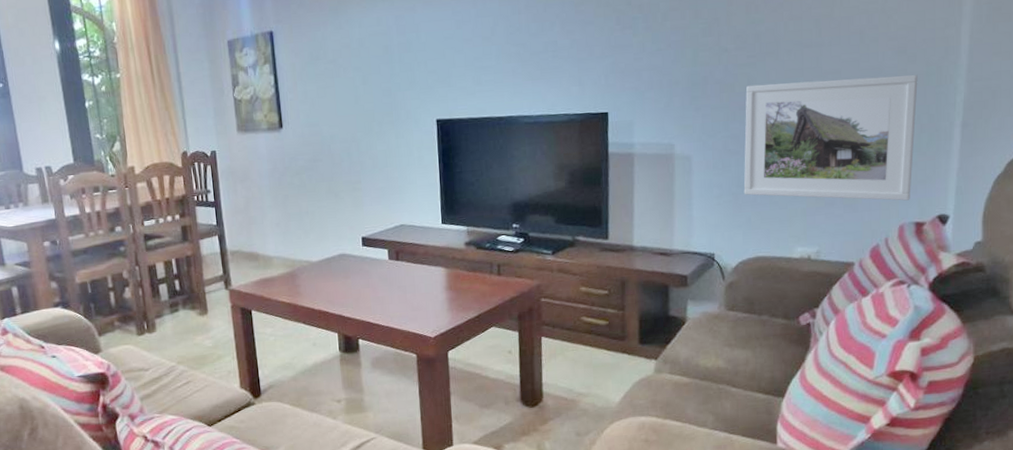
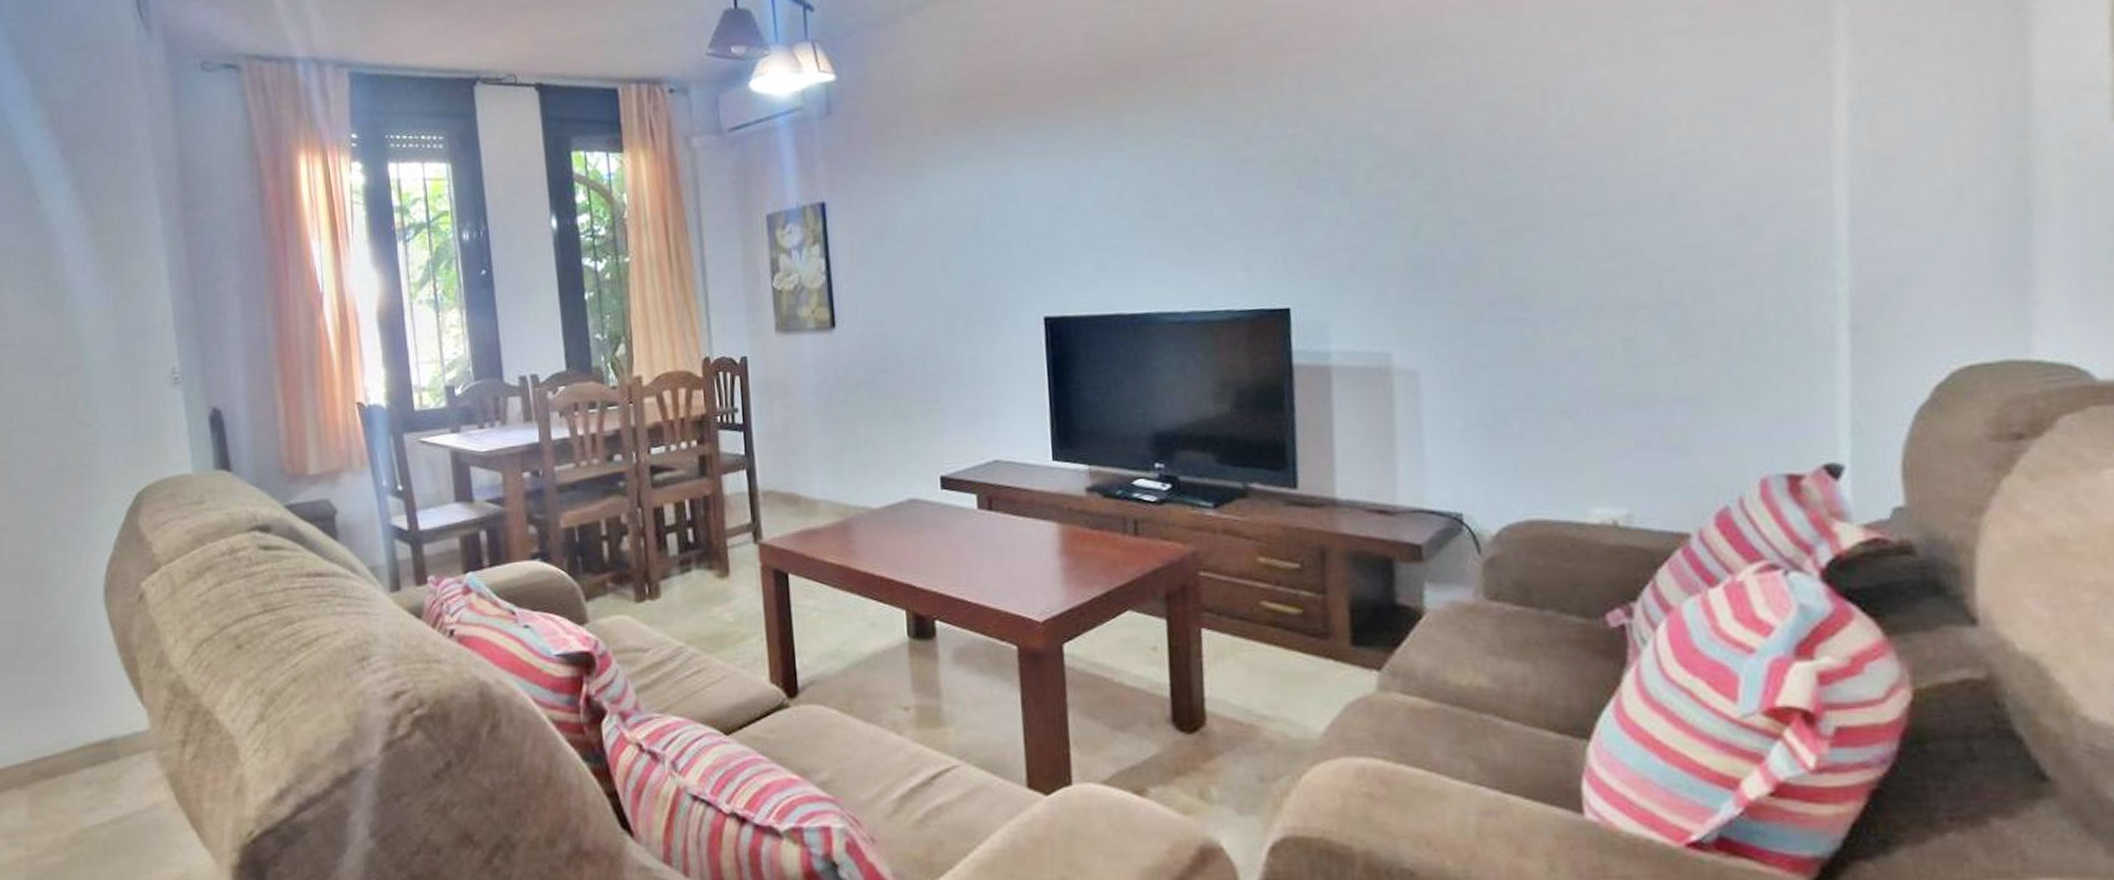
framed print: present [743,75,918,201] -> none [1496,255,1776,442]

